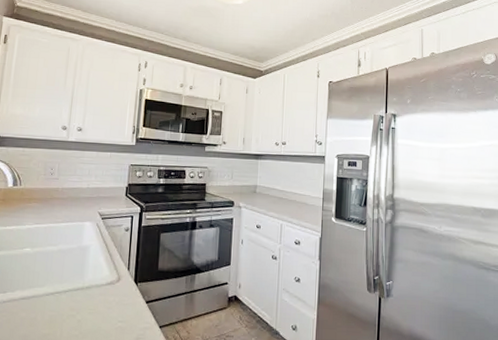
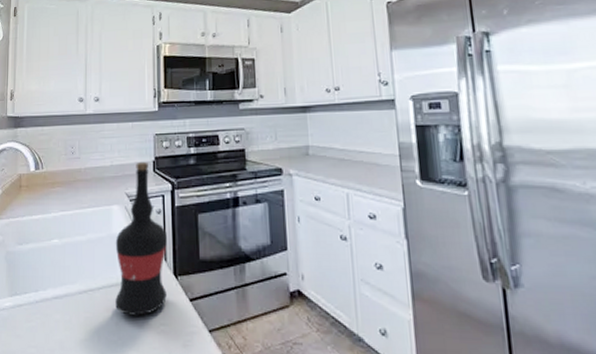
wine bottle: none [79,186,132,315] -> present [115,161,167,316]

